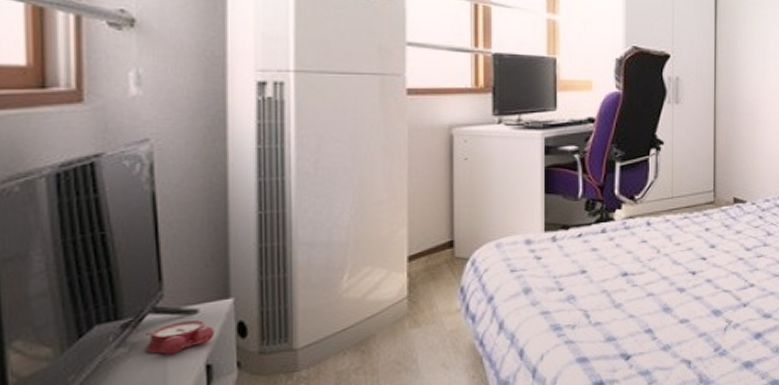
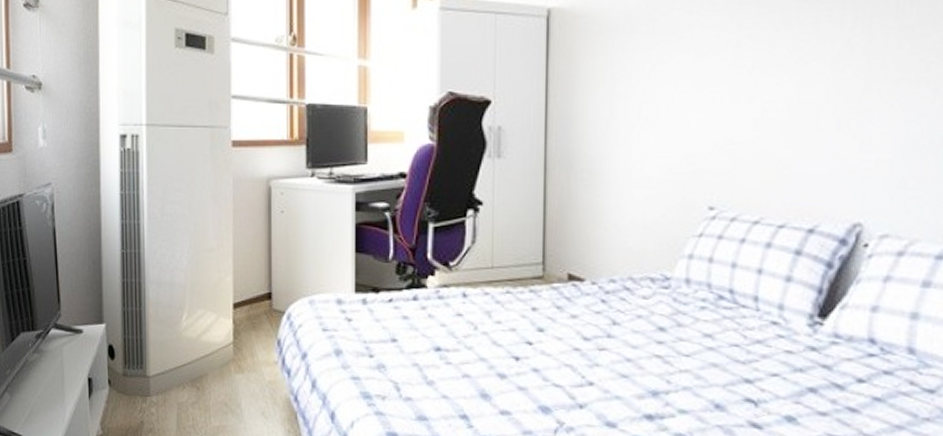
alarm clock: present [146,320,215,355] -> none [51,338,94,365]

